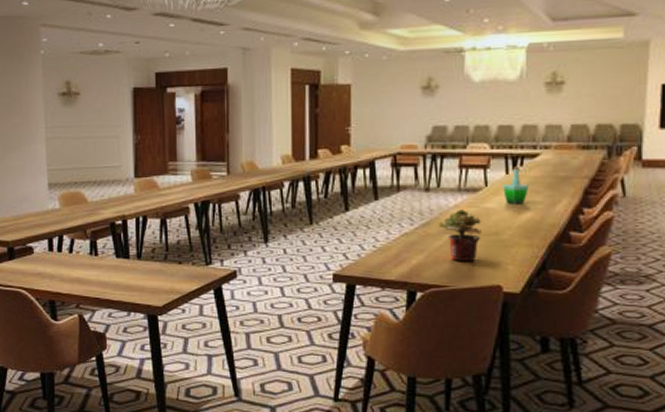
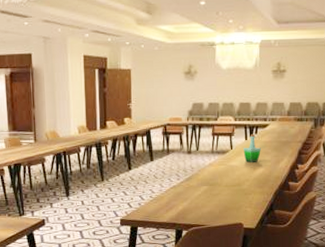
potted plant: present [438,209,481,261] -> none [197,167,228,206]

